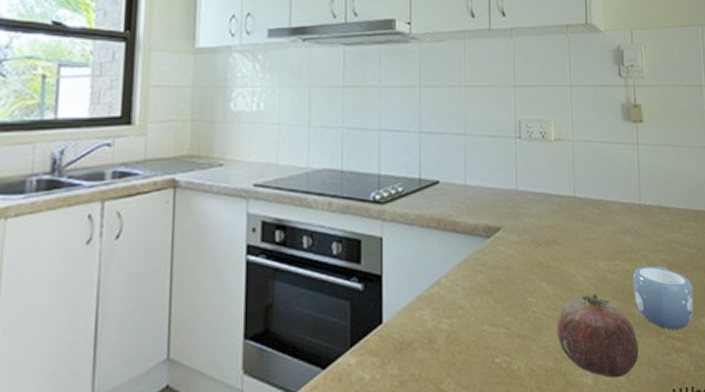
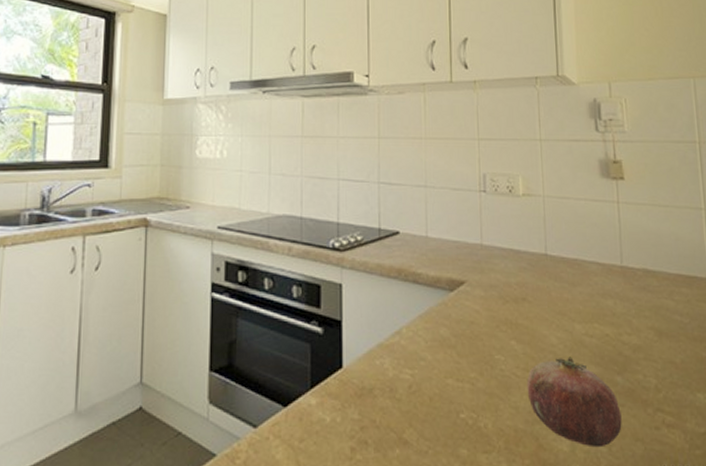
mug: present [632,266,694,330] -> none [614,332,688,404]

